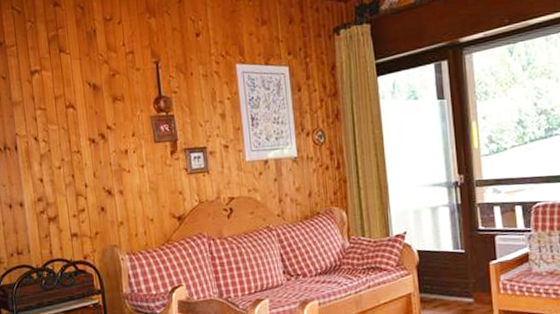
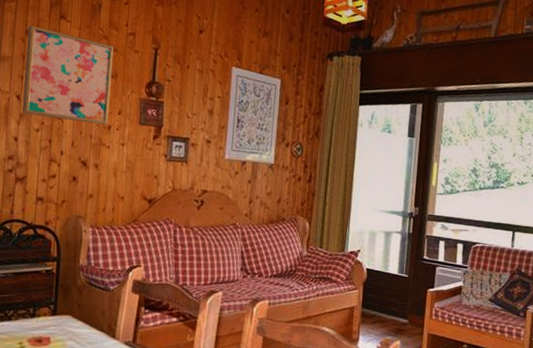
wall art: none [31,65,124,154] -> present [21,25,114,125]

